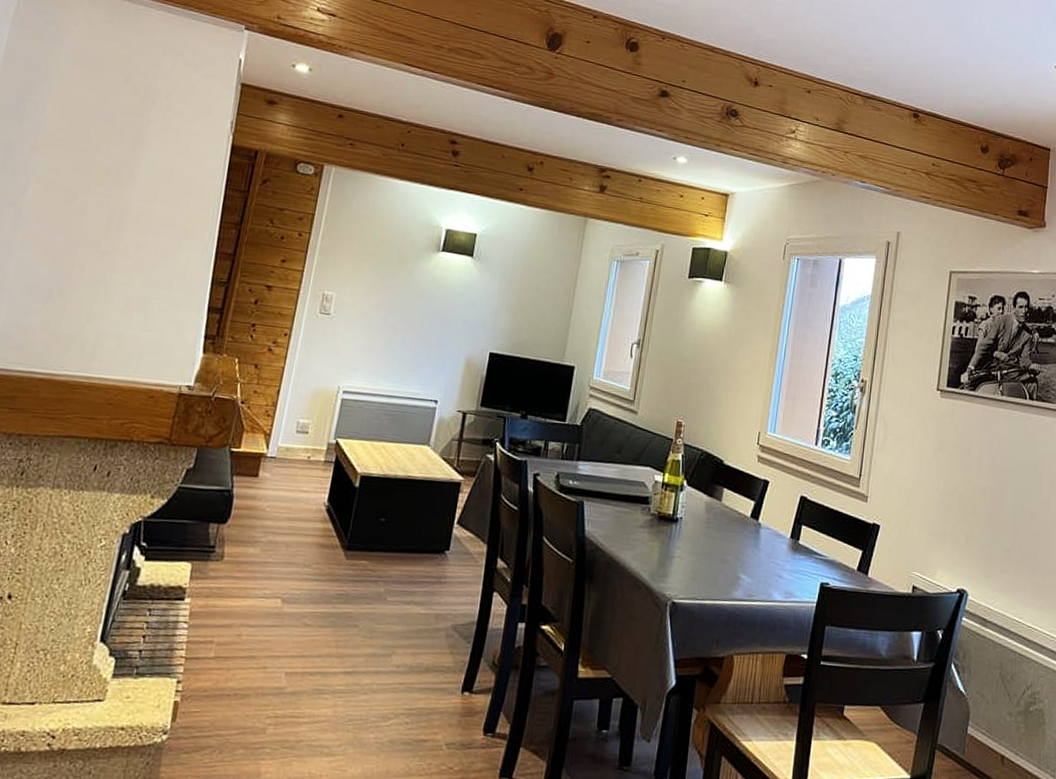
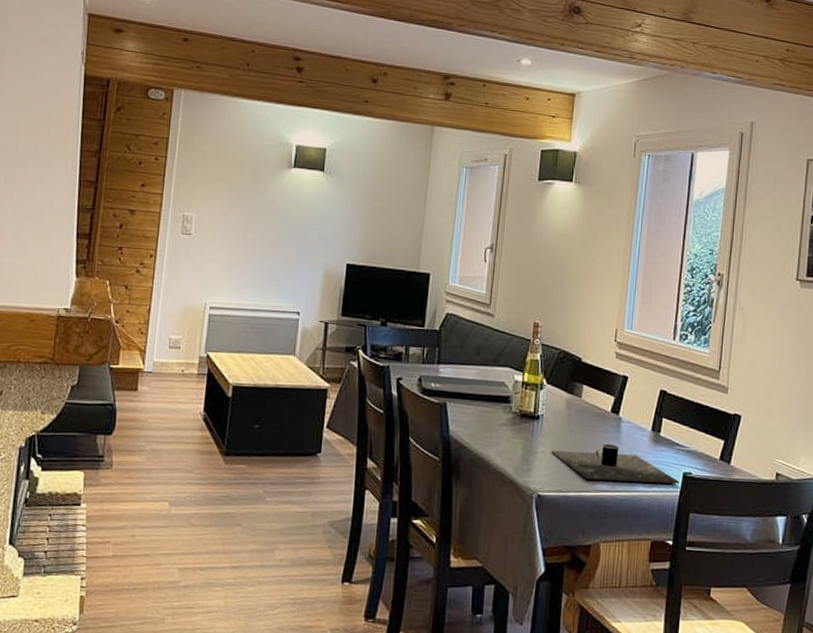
place setting: none [688,550,817,595] -> present [551,443,680,484]

